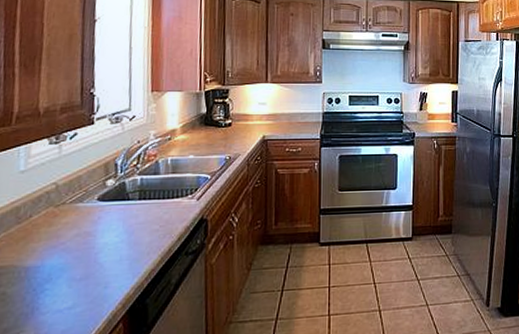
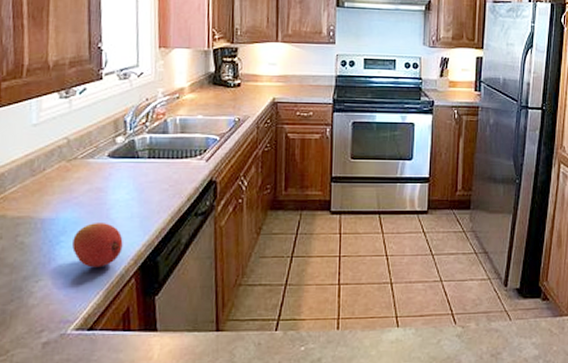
fruit: none [58,267,111,315] -> present [72,223,123,268]

